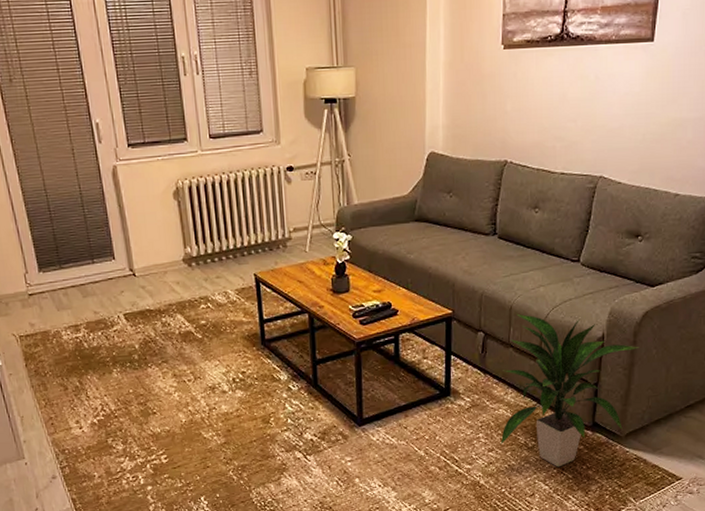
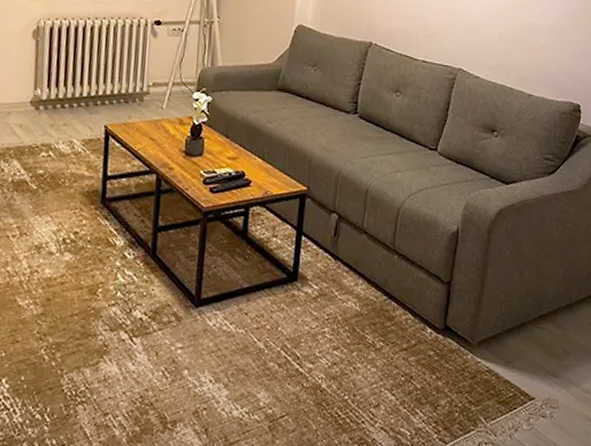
indoor plant: present [500,313,639,467] -> none [346,197,492,375]

